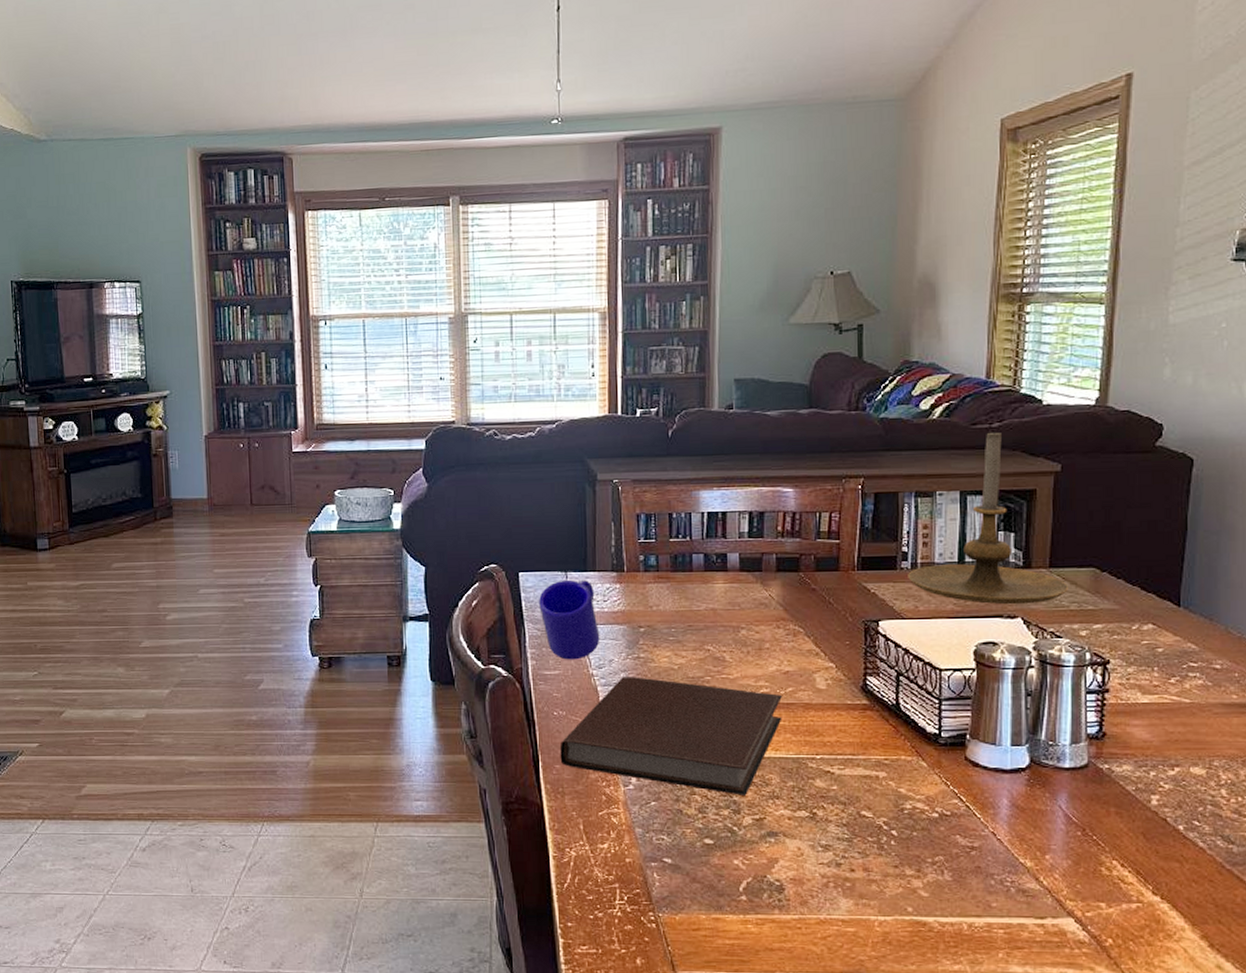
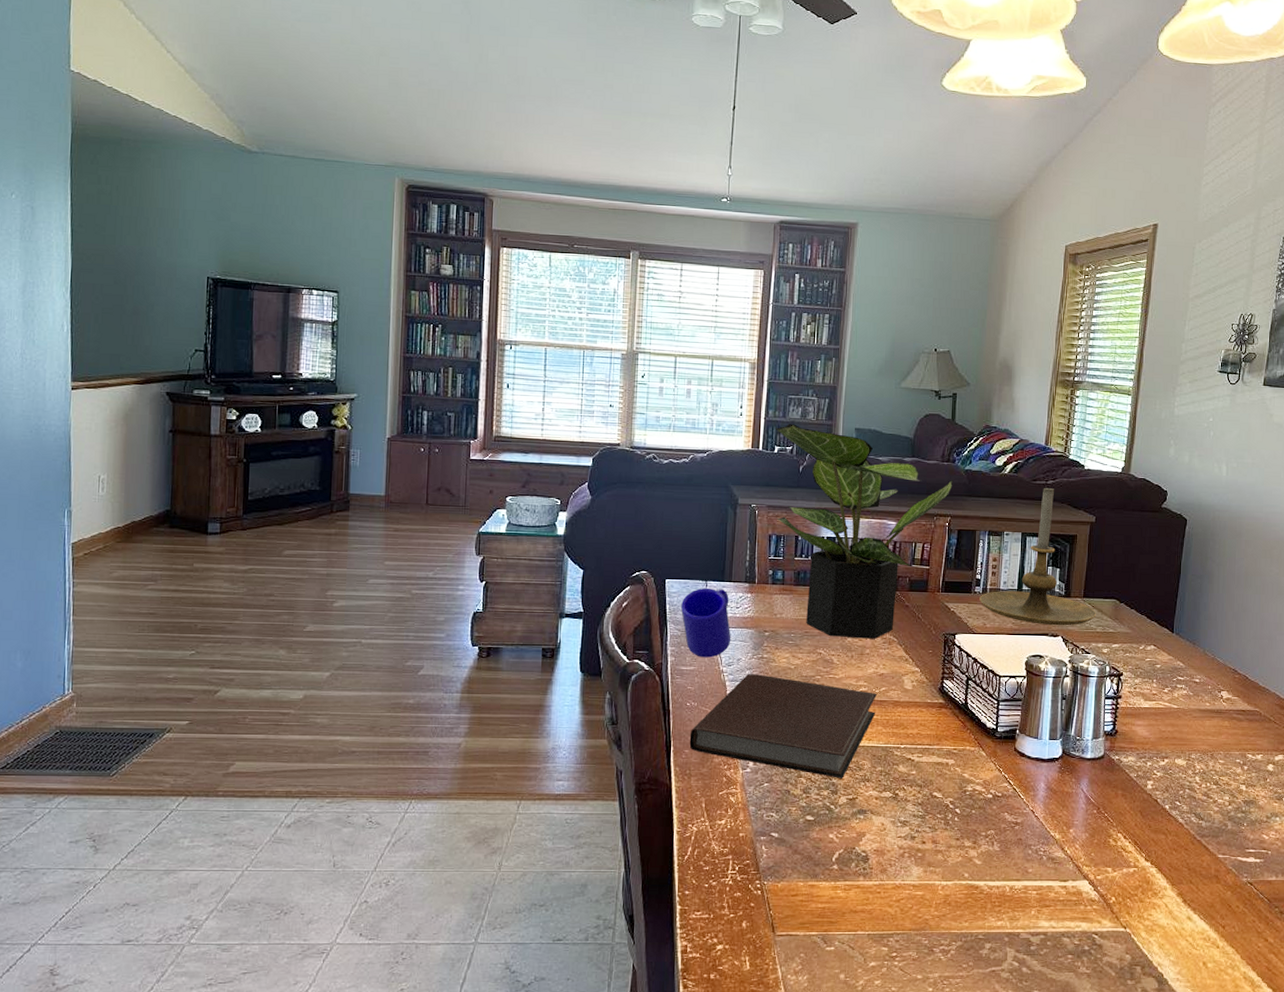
potted plant: none [635,380,866,631] -> present [774,424,954,639]

